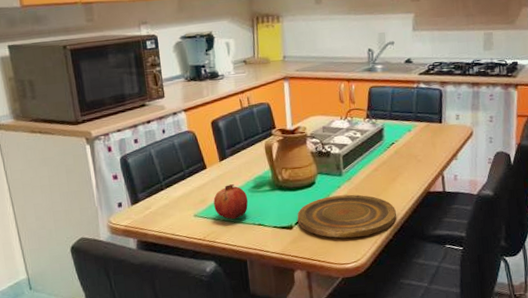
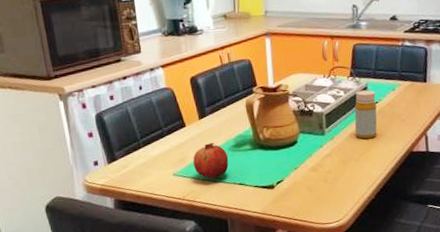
plate: present [297,194,397,238] -> none [278,154,380,198]
bottle: none [371,131,394,180] -> present [354,89,377,139]

